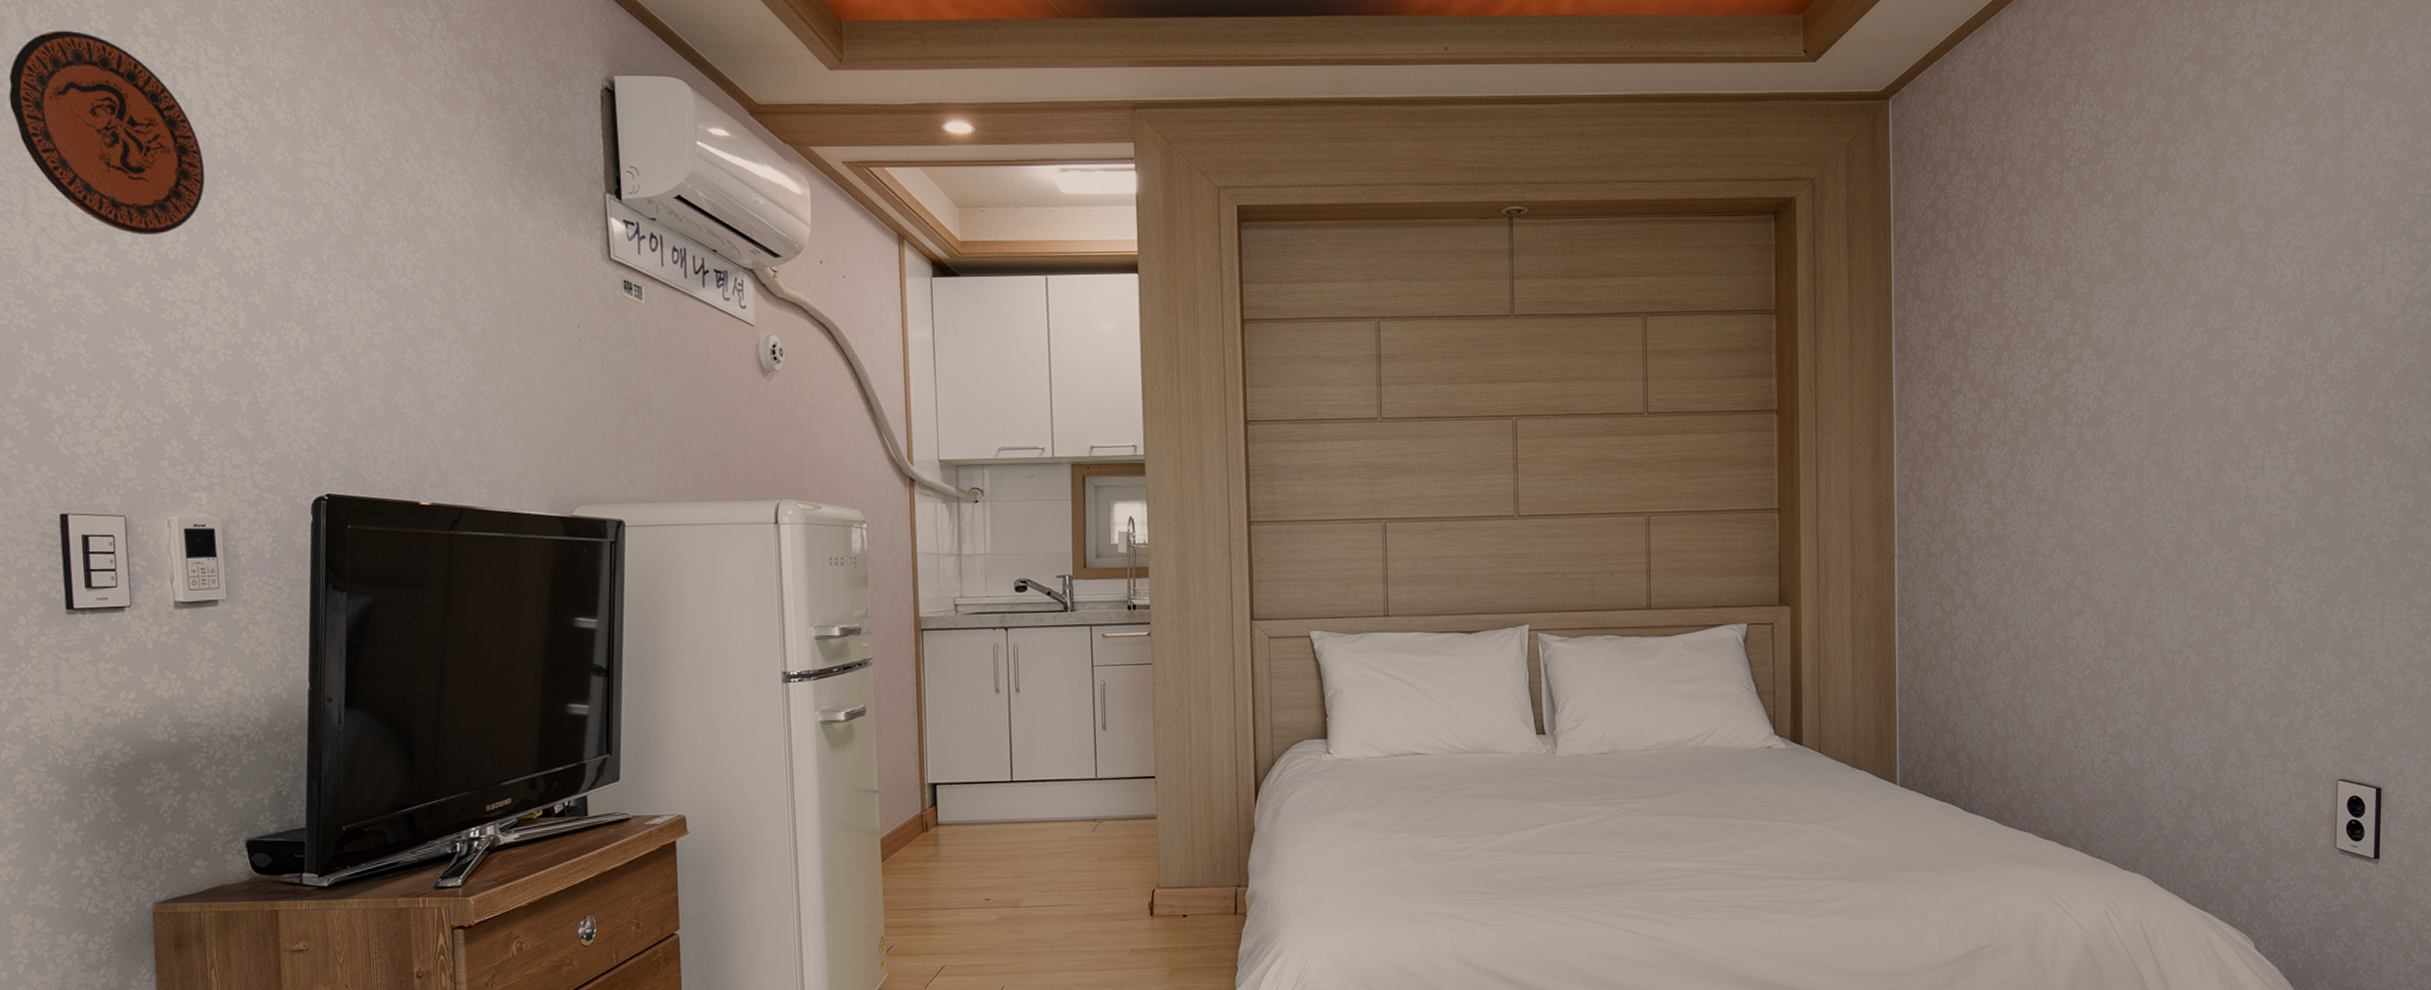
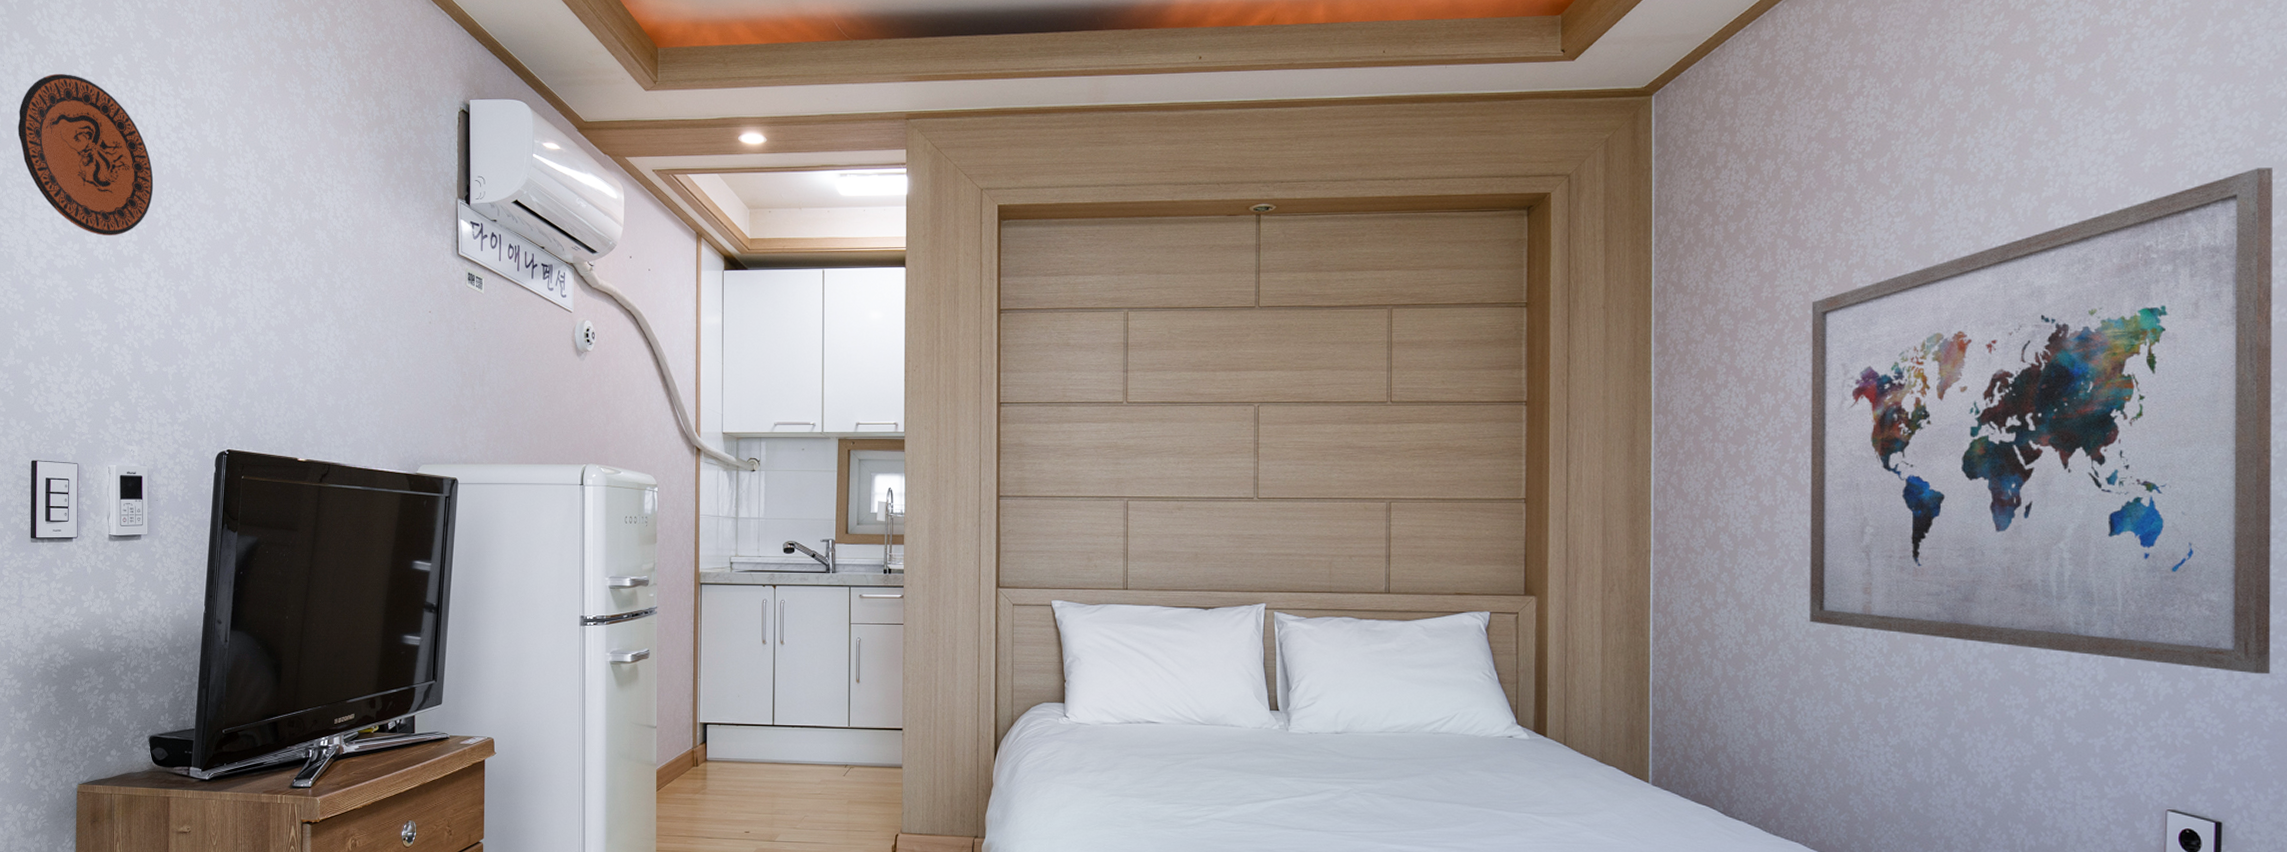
wall art: none [2036,179,2422,651] -> present [1810,168,2272,675]

